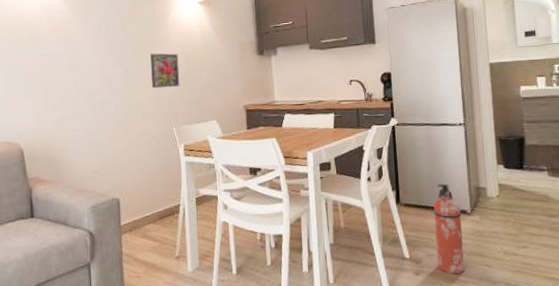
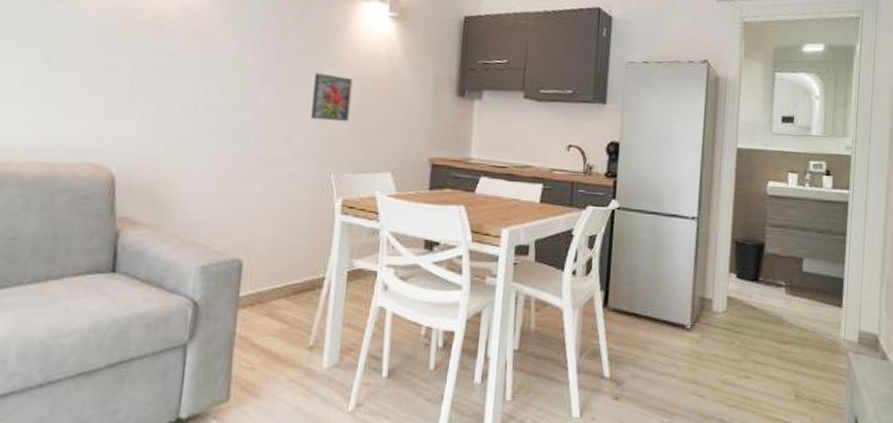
fire extinguisher: present [433,183,465,274] -> none [642,288,680,403]

